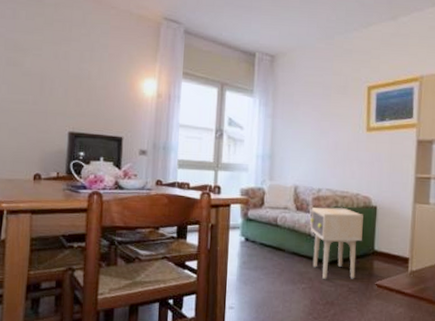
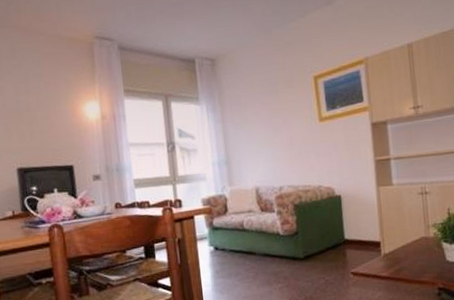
side table: present [310,207,363,280] -> none [276,202,331,277]

